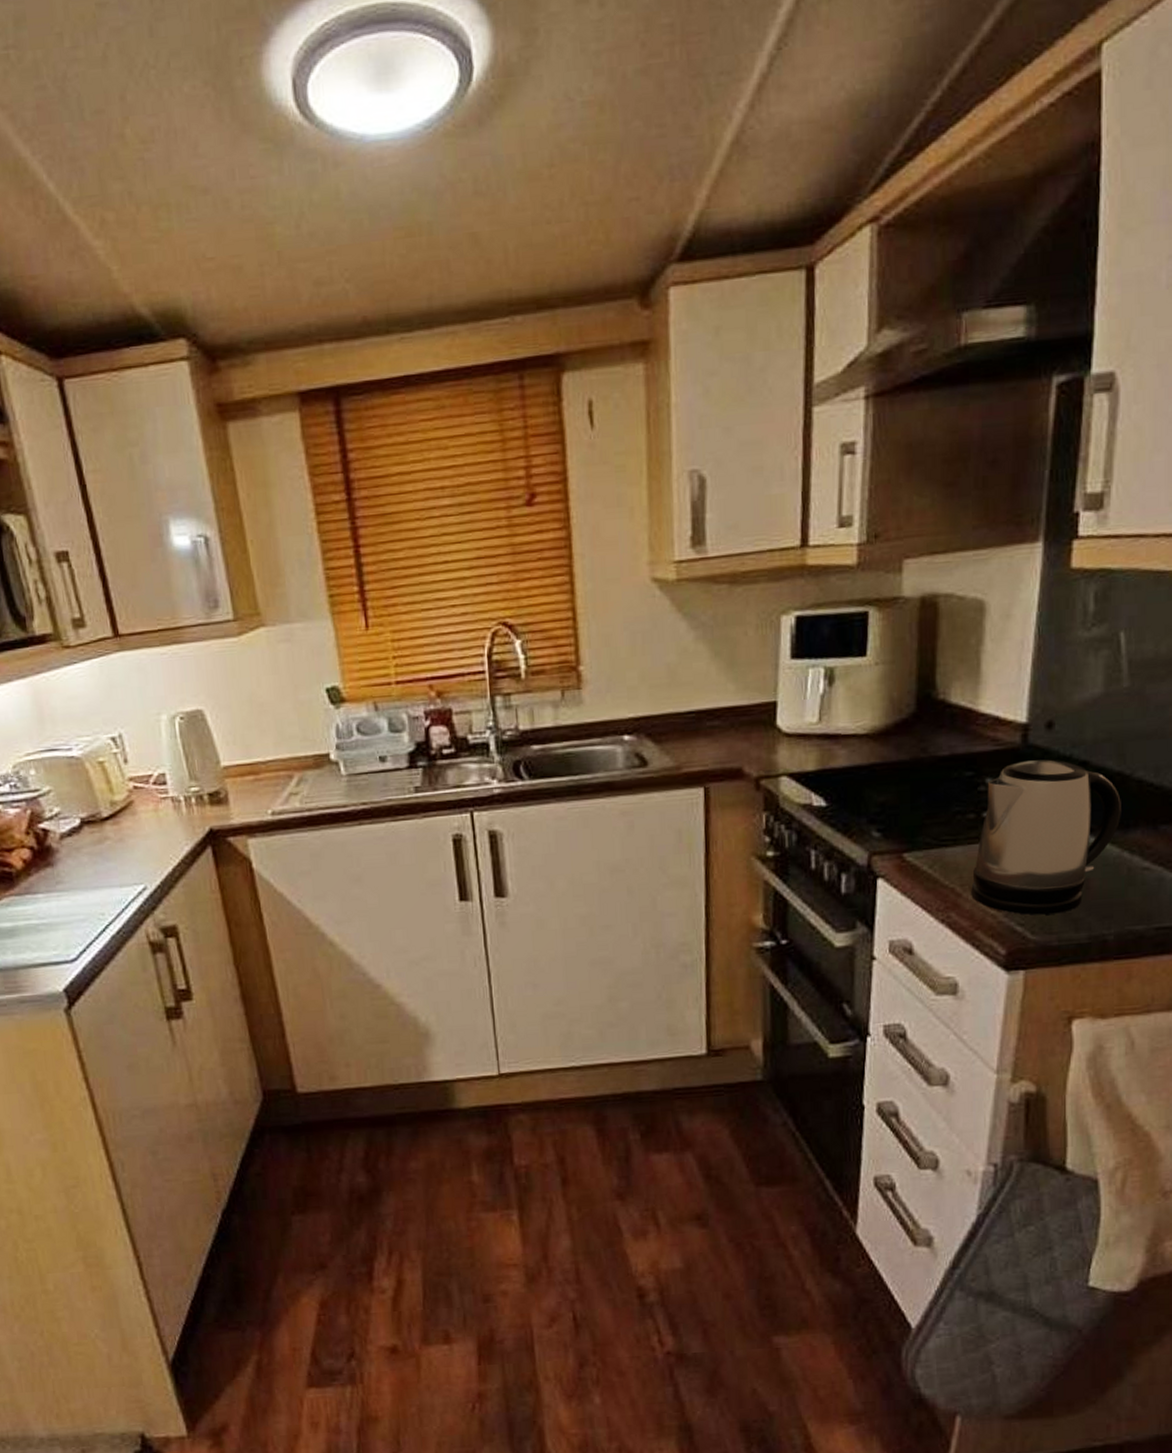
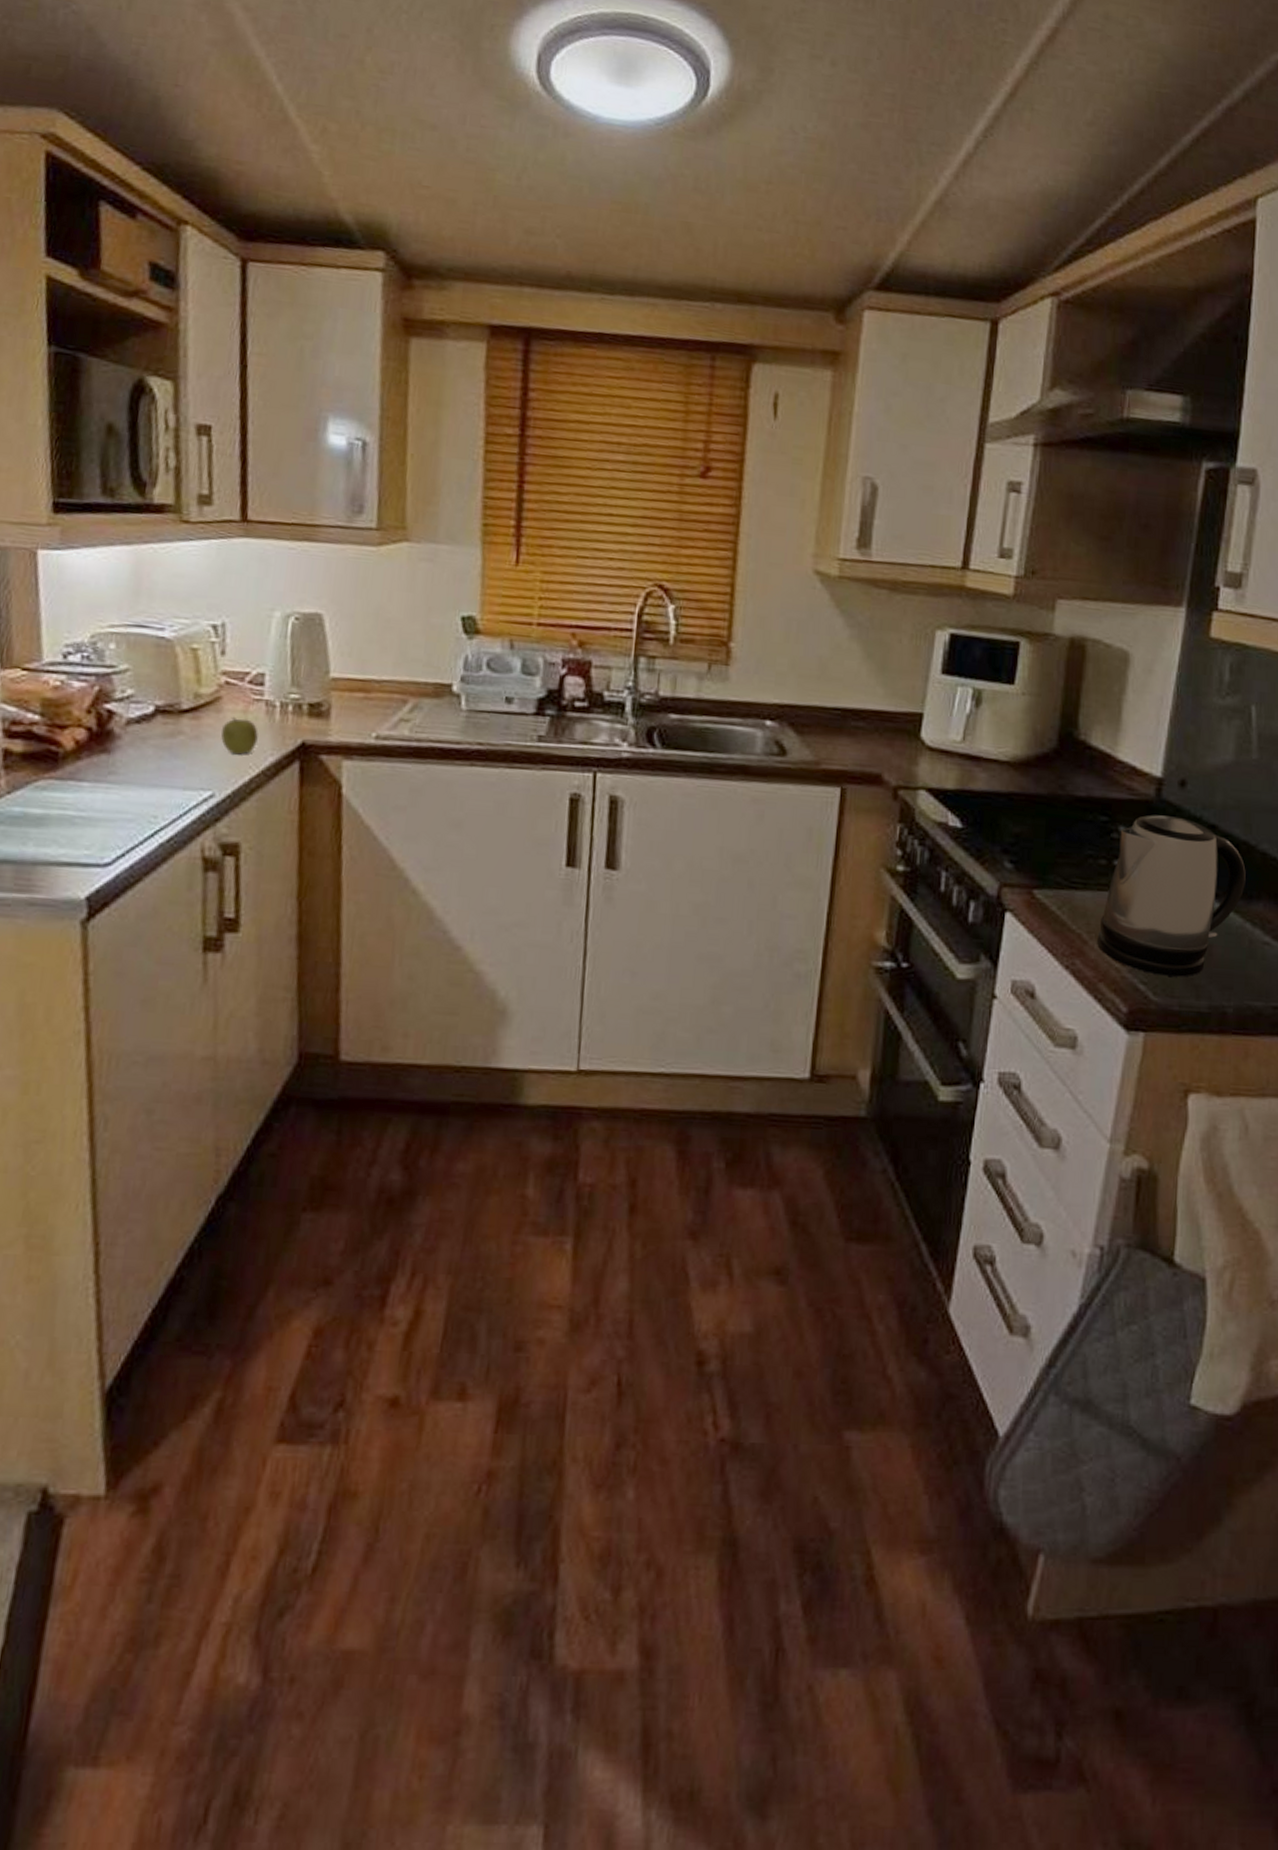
fruit: none [140,816,172,849] -> present [221,716,258,755]

